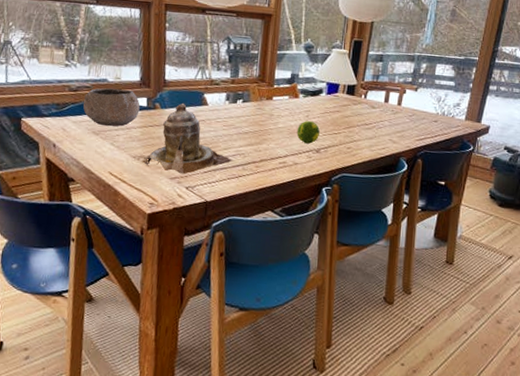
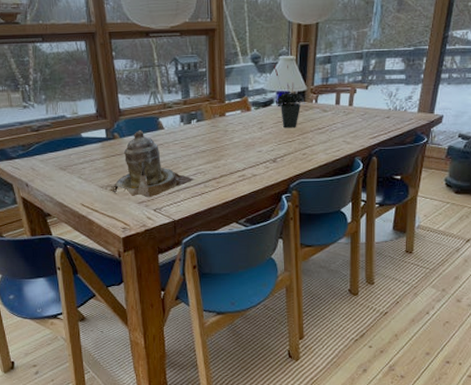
bowl: present [83,88,140,127] -> none [46,123,100,161]
fruit: present [296,121,320,144] -> none [252,132,274,155]
potted plant: none [325,56,355,121] -> present [273,65,306,128]

